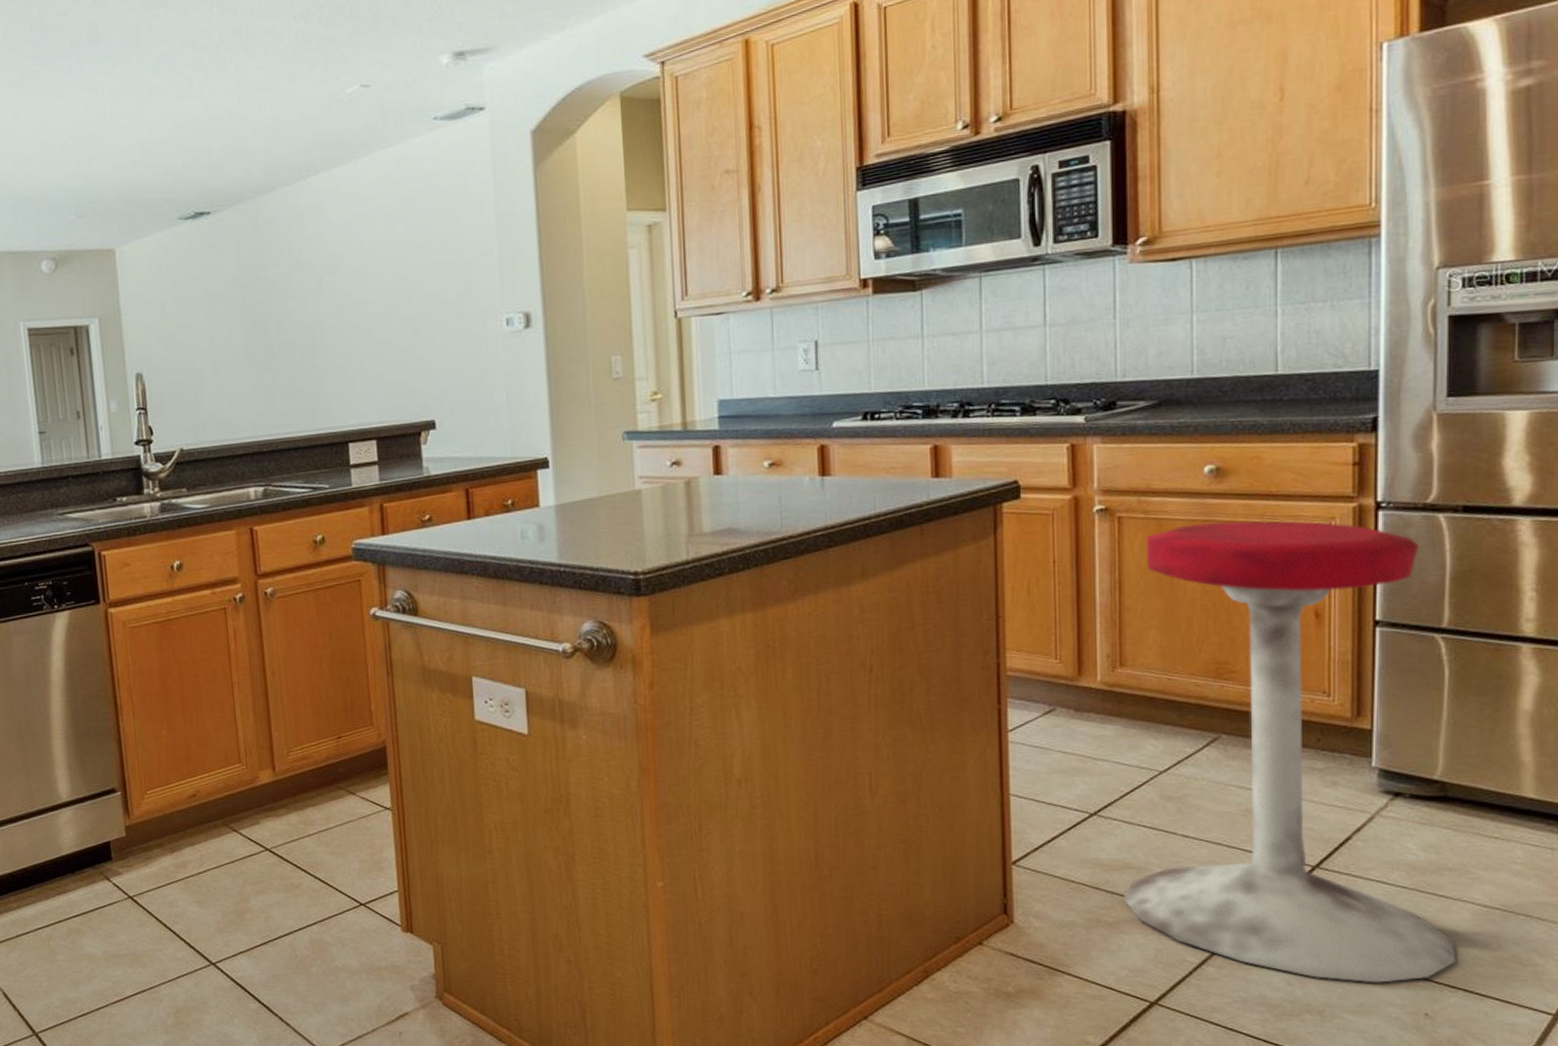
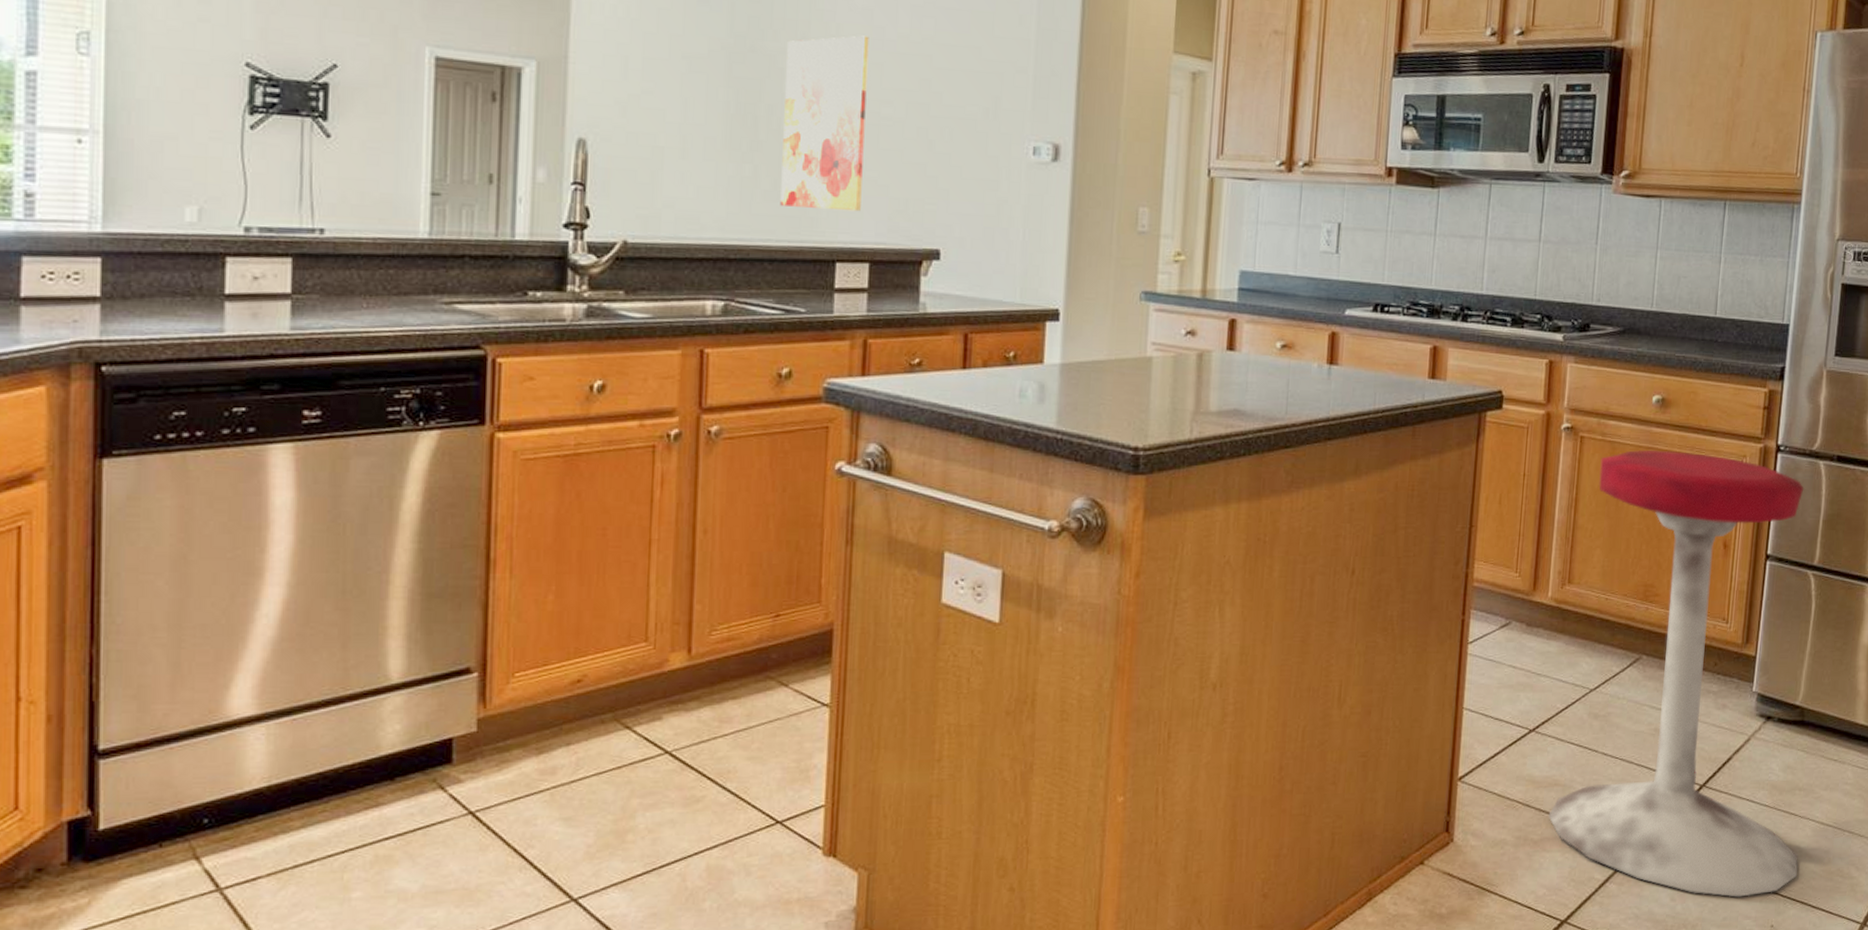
wall art: none [286,249,363,403] -> present [780,35,869,212]

